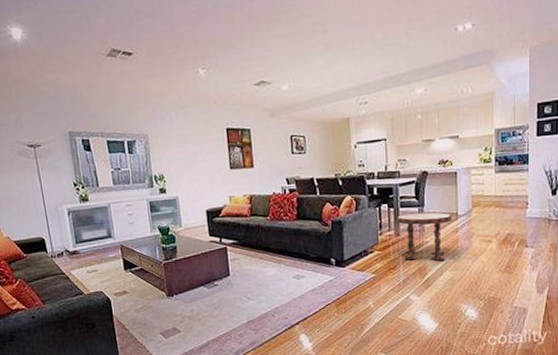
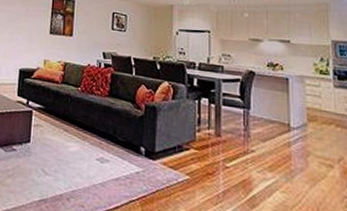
side table: present [396,212,452,261] -> none [217,113,283,177]

